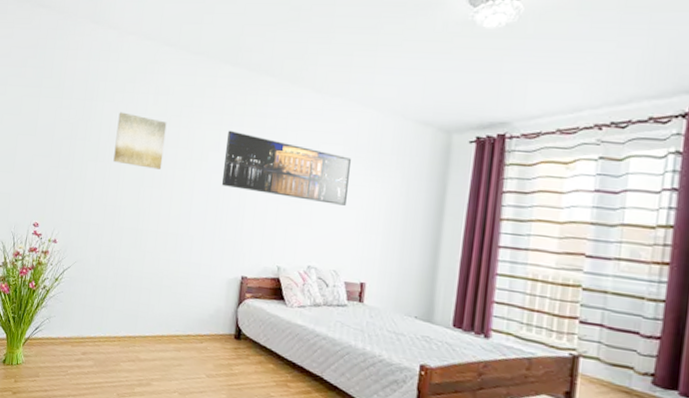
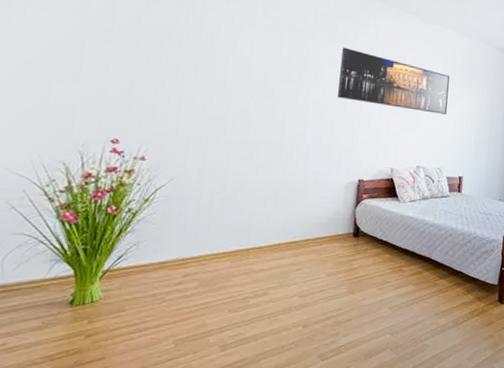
wall art: present [113,112,167,170] -> none [217,22,279,82]

